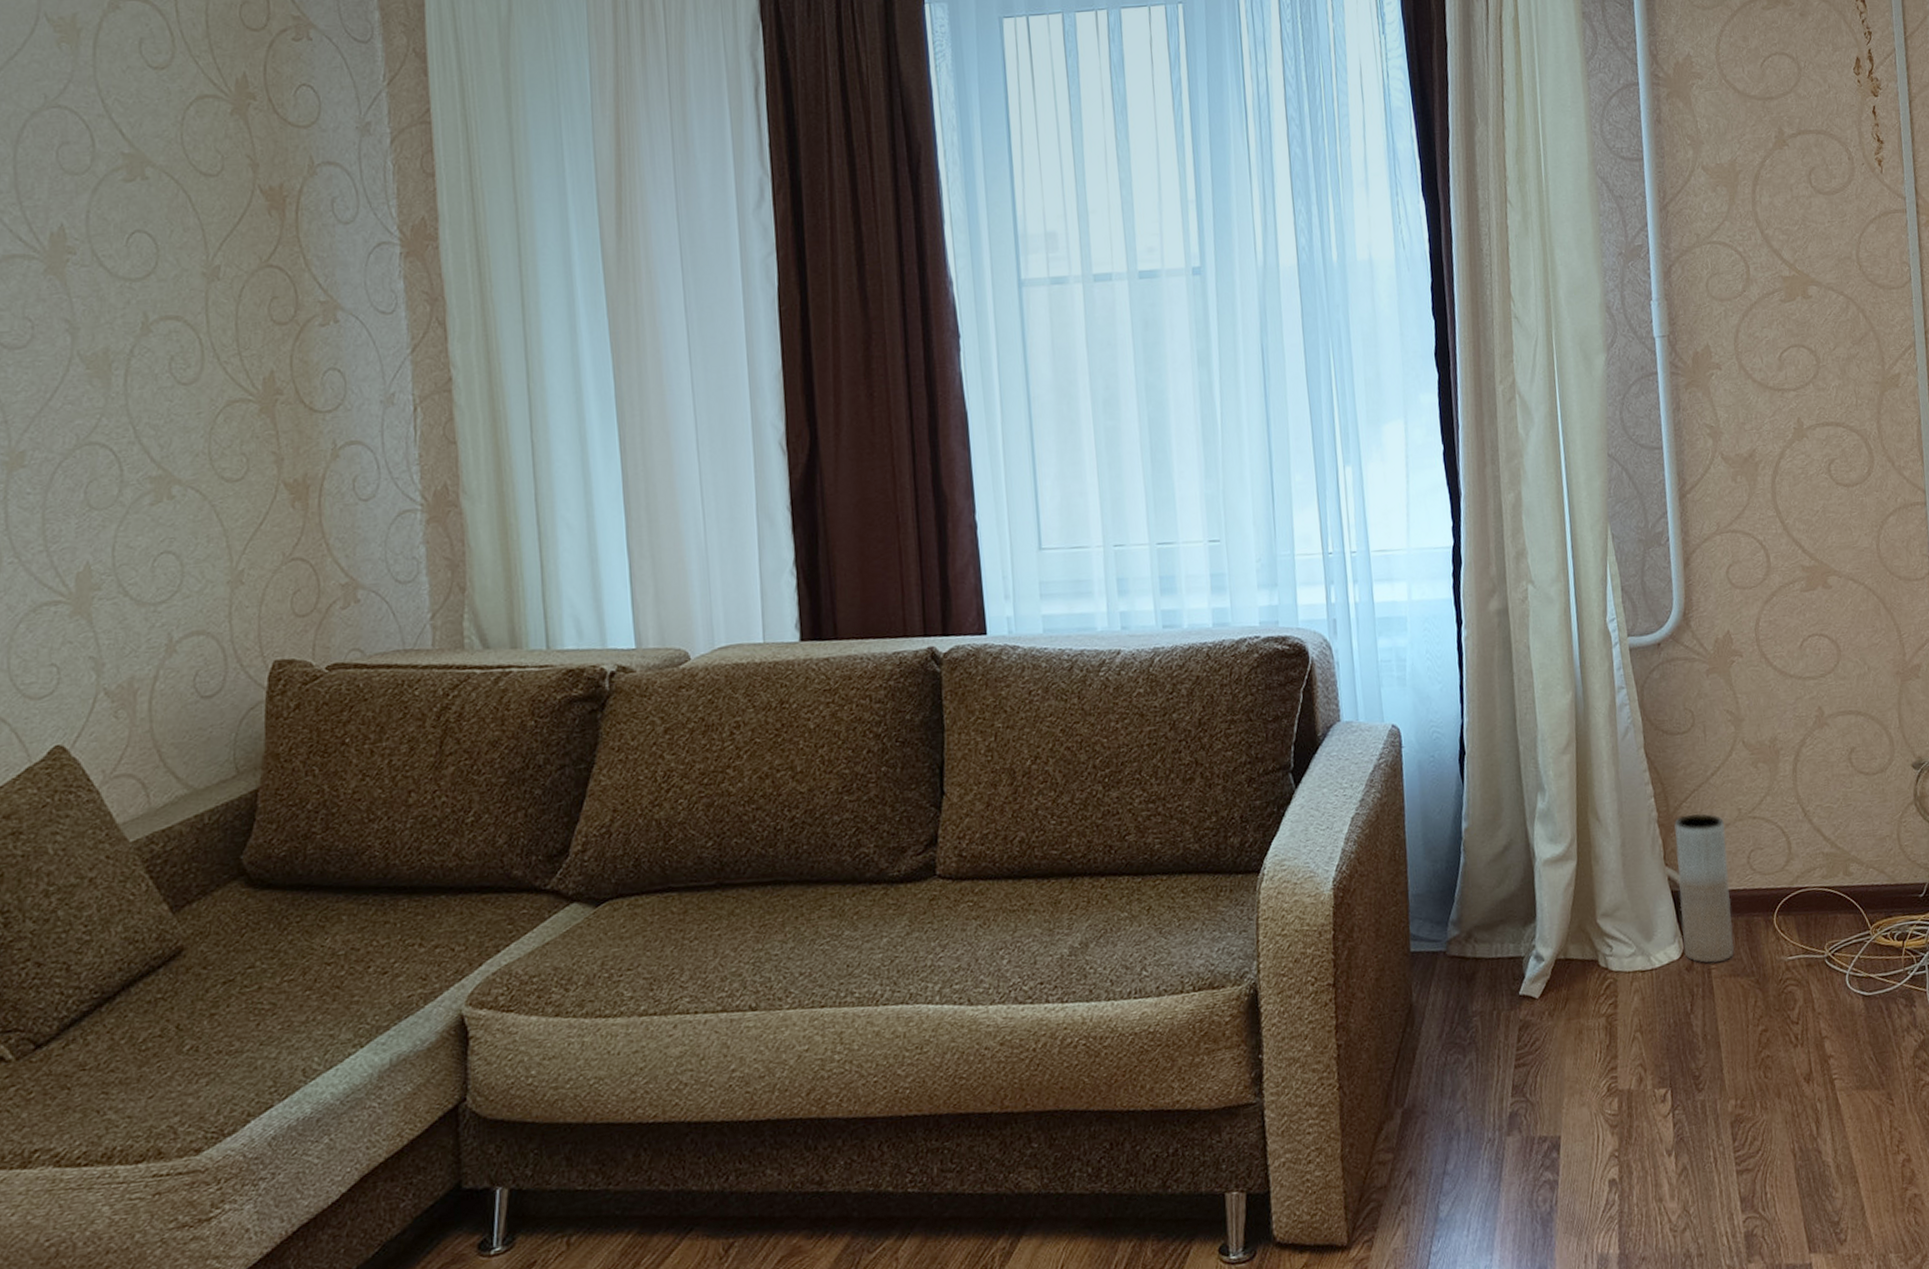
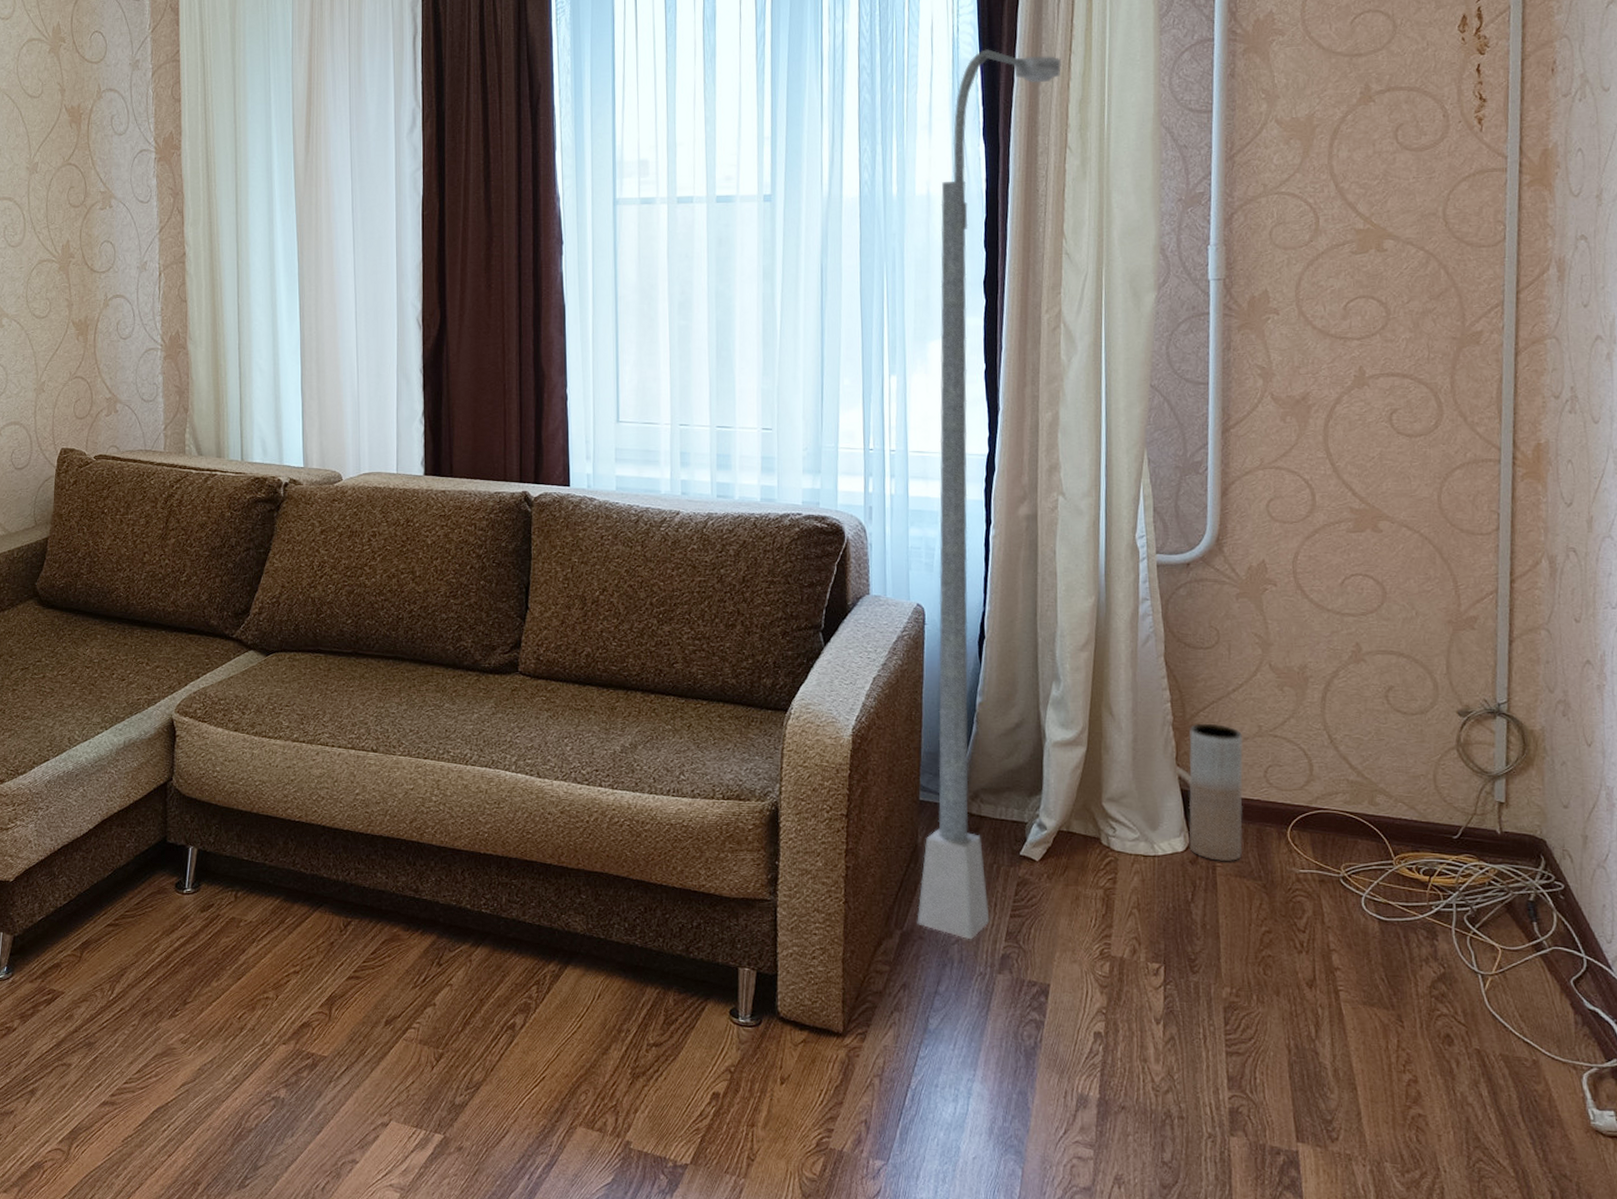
floor lamp: none [1383,96,1495,1103] -> present [917,49,1062,939]

